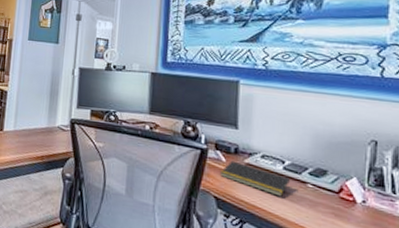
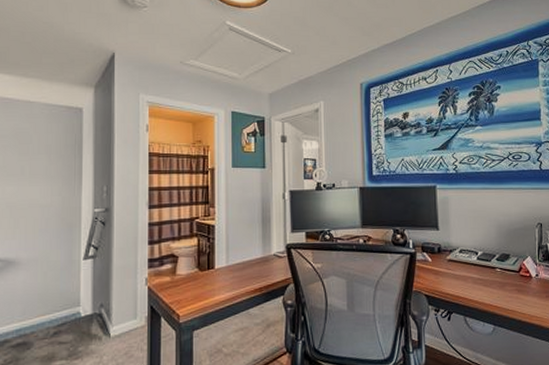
notepad: present [220,160,290,197] -> none [428,259,483,284]

